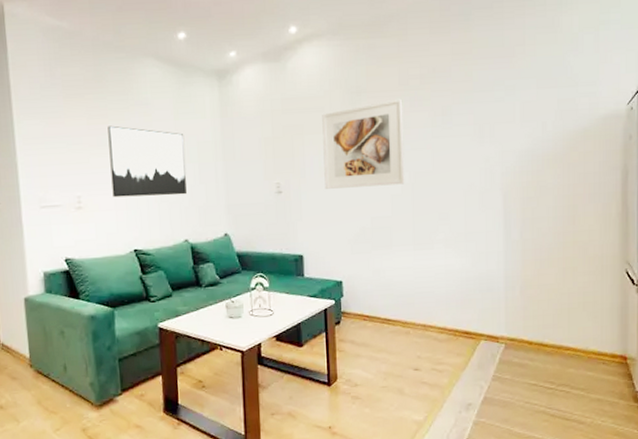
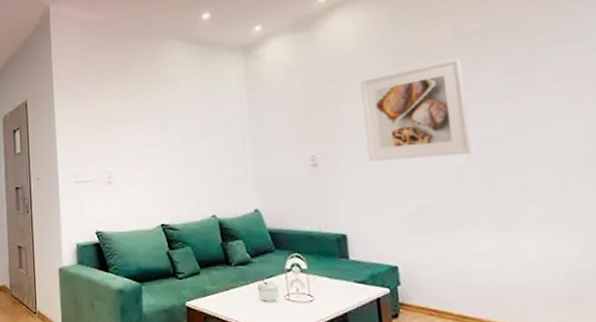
wall art: present [107,125,187,198] -> none [136,104,213,173]

